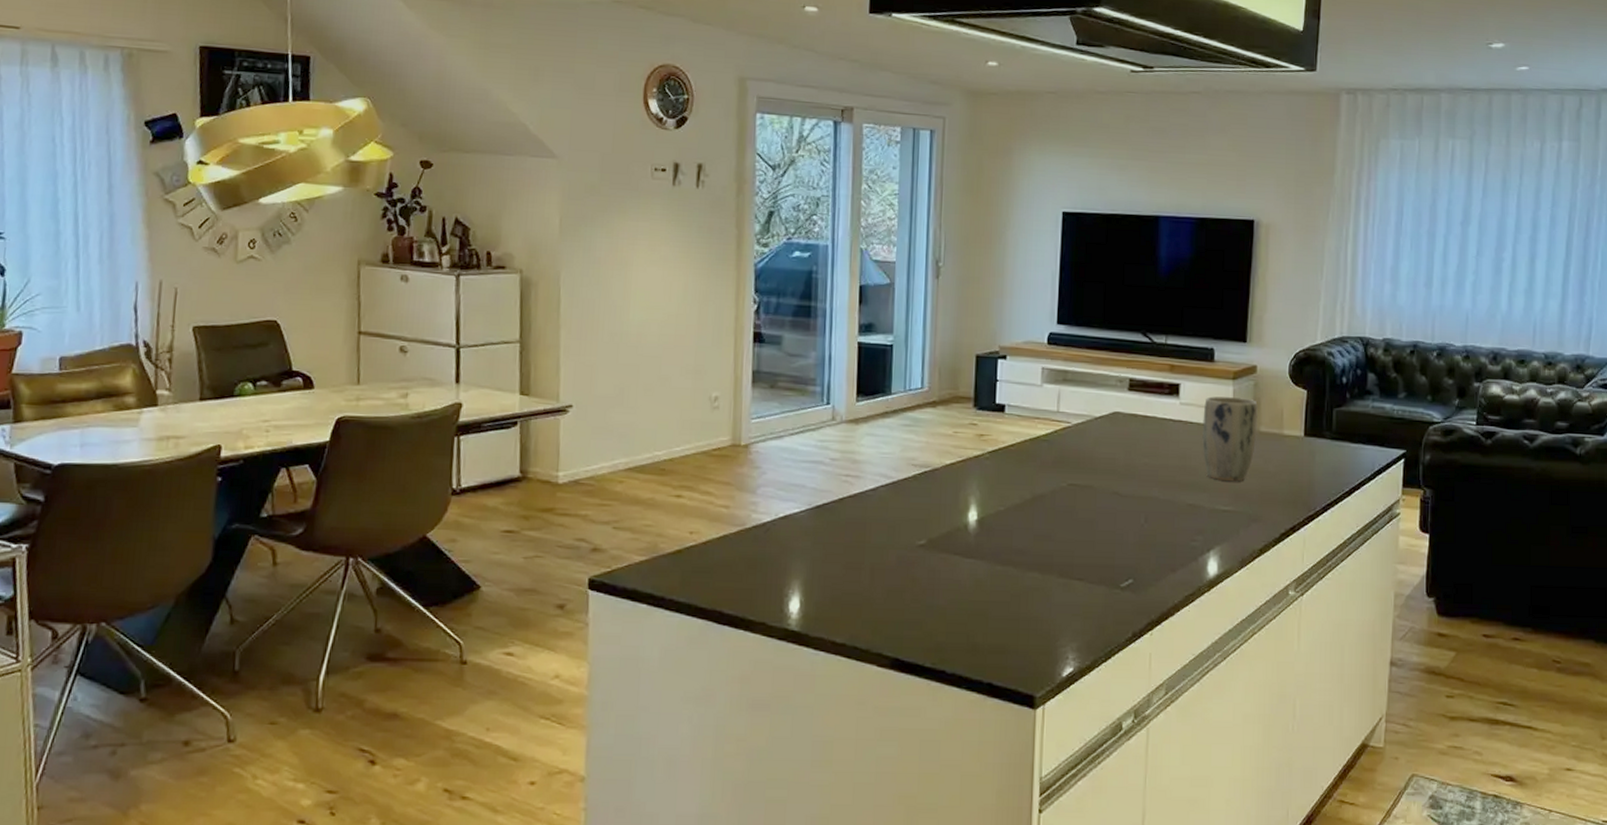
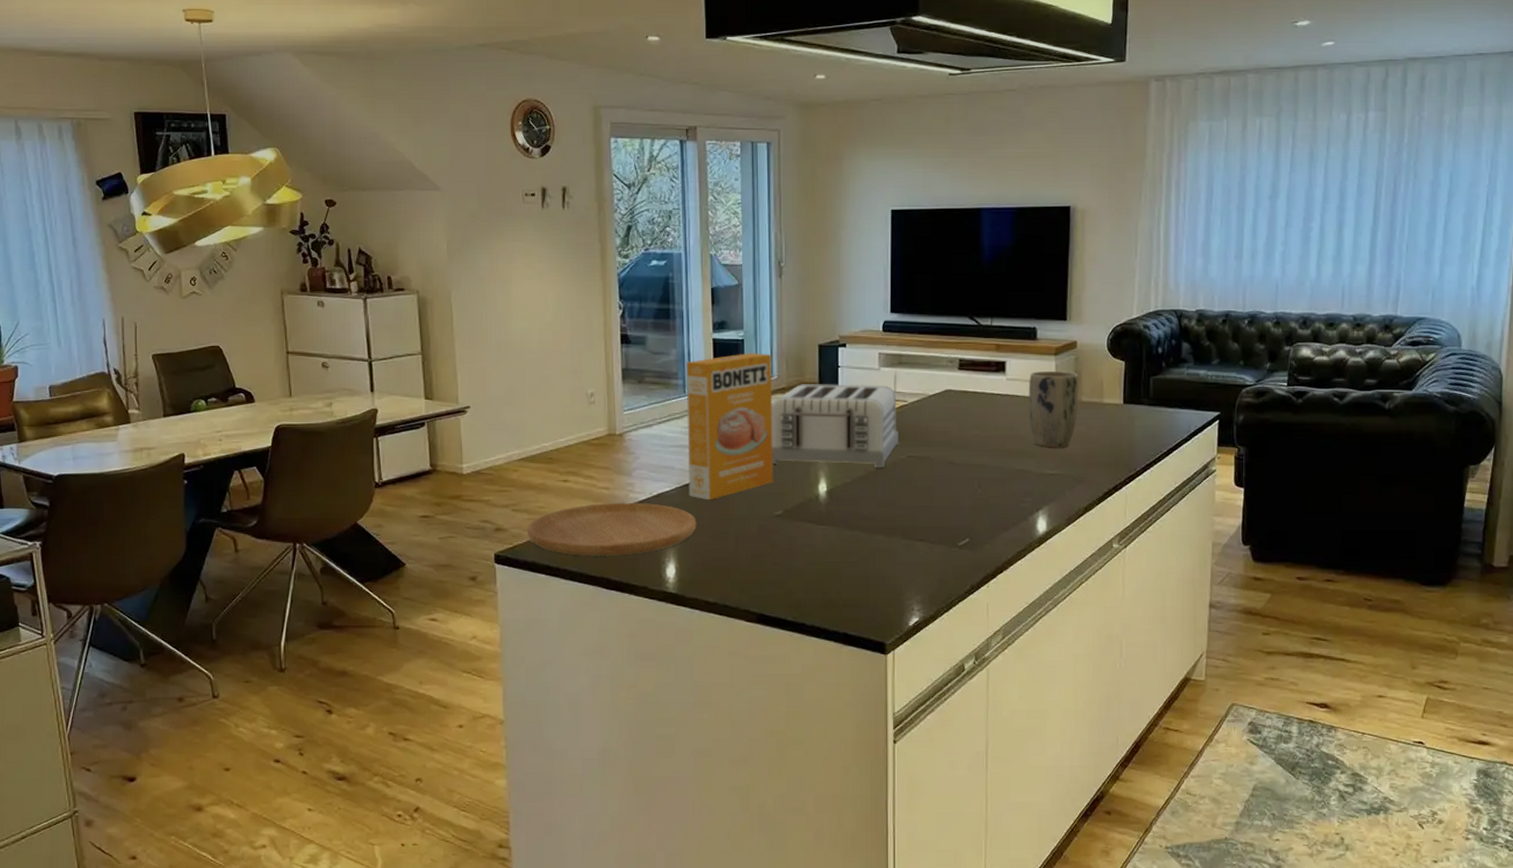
cutting board: none [628,523,828,586] -> present [526,502,697,557]
box: none [820,360,923,525] -> present [686,353,773,501]
toaster: none [917,397,1061,495] -> present [771,383,900,467]

